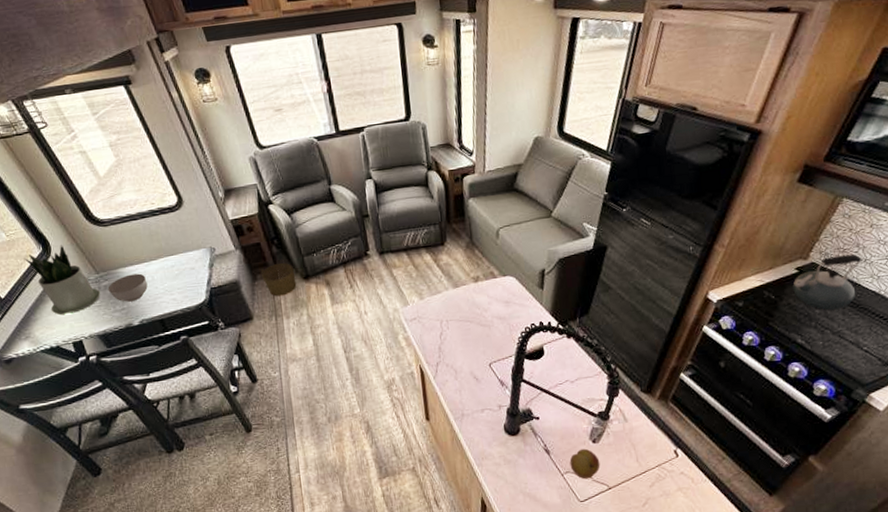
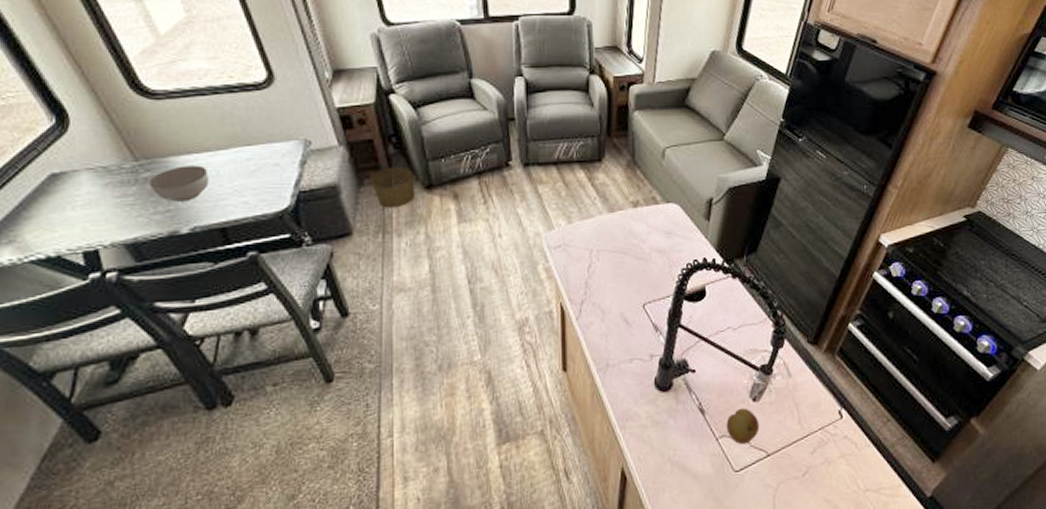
planter: present [24,245,101,315] -> none [24,118,137,214]
kettle: present [792,254,862,311] -> none [960,205,1024,262]

